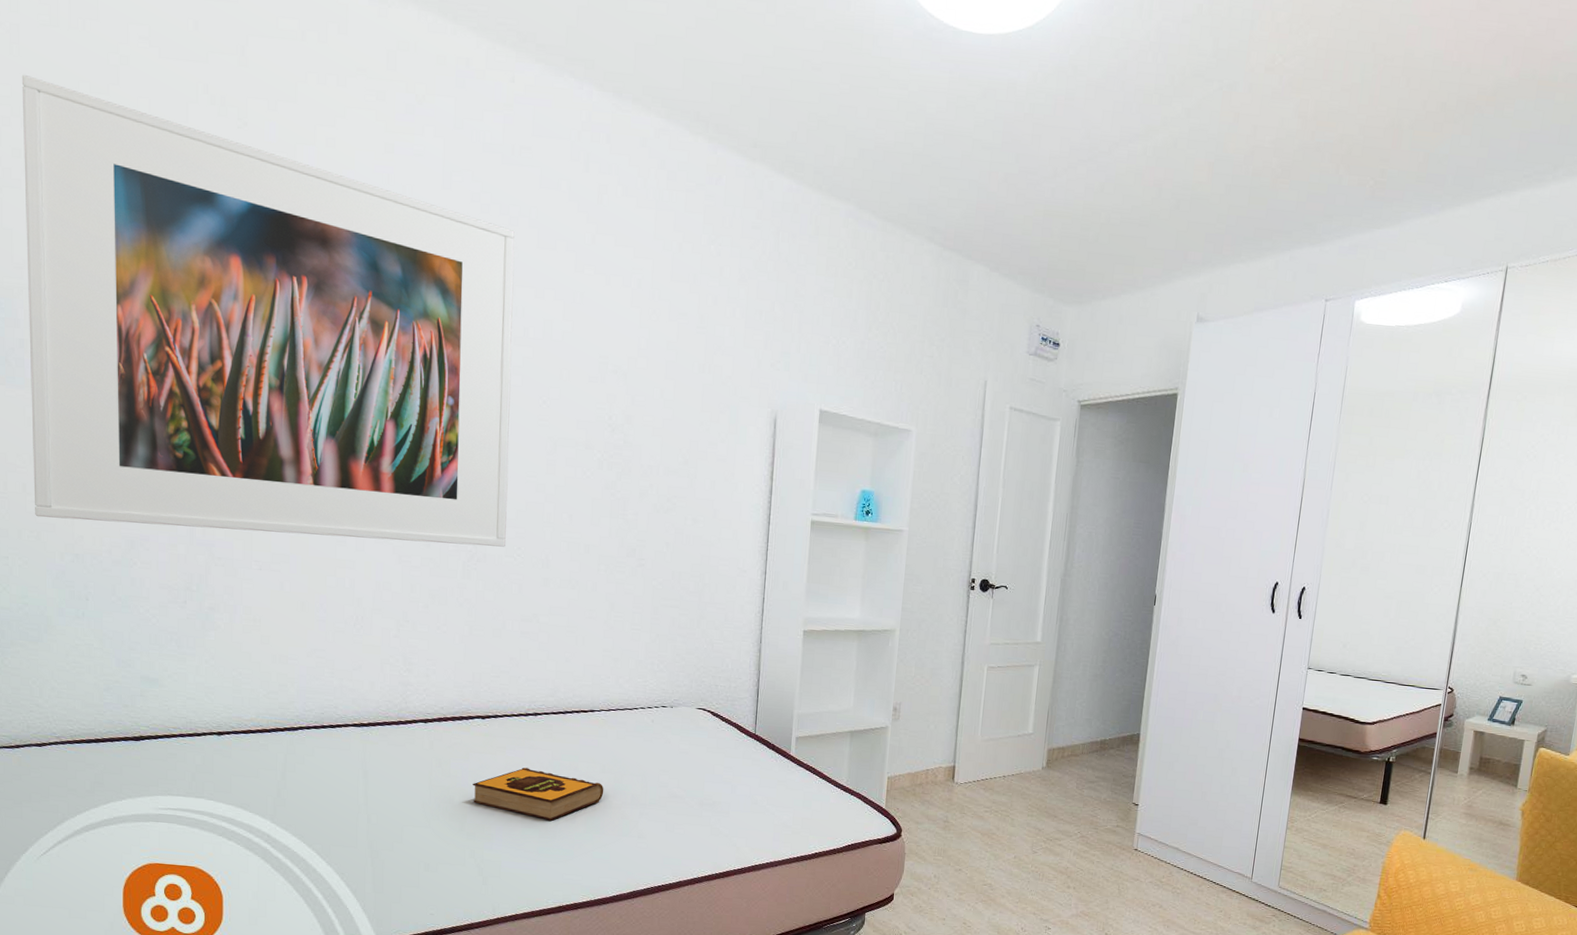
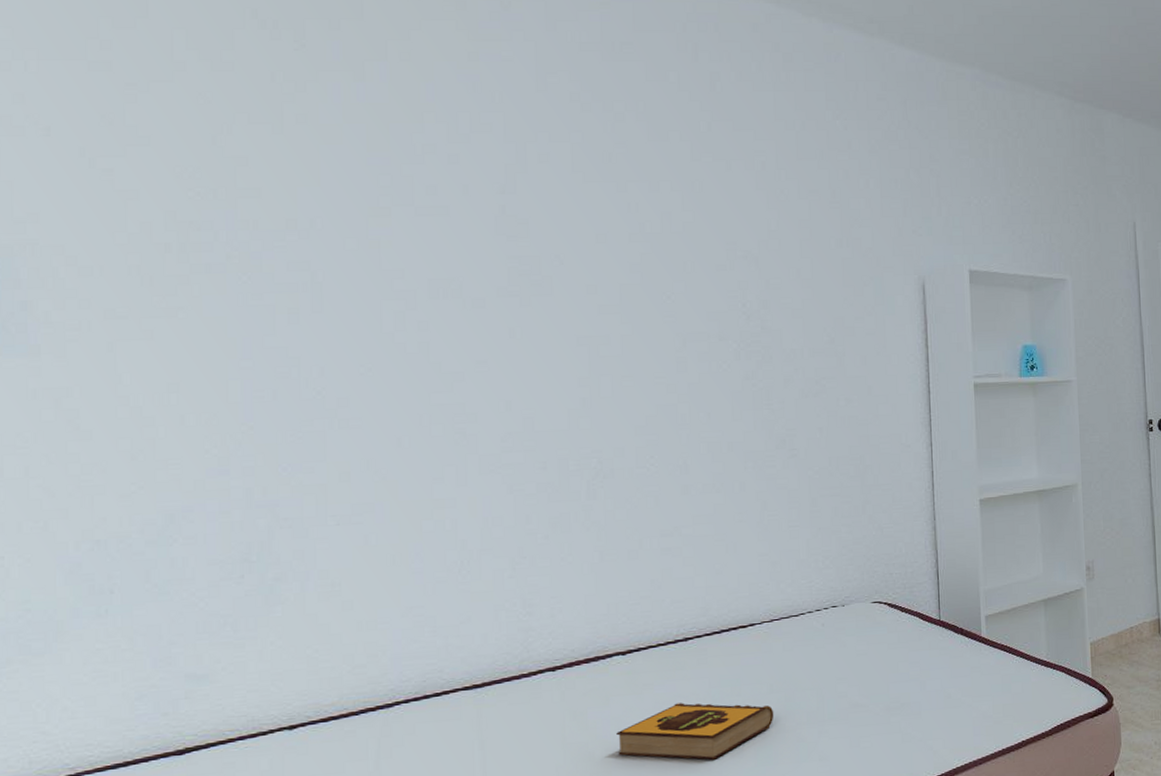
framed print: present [21,74,515,547] -> none [25,15,637,504]

